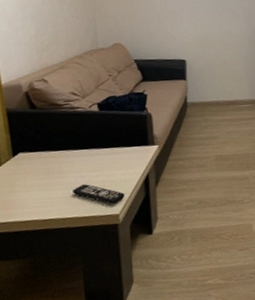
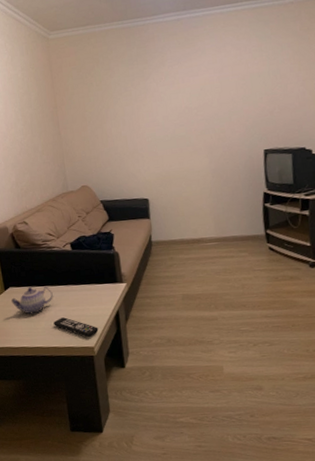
teapot: none [21,150,74,183] -> present [11,286,53,315]

